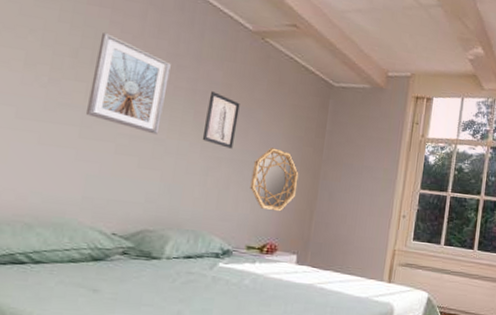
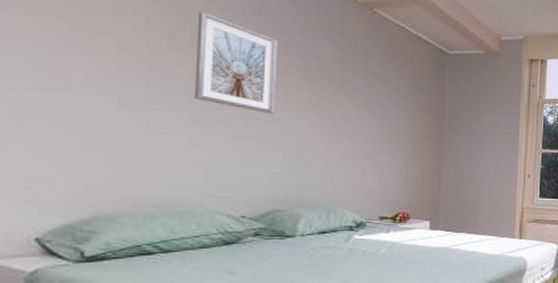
wall art: present [202,91,240,149] -> none [321,66,355,123]
home mirror: present [250,147,299,212] -> none [376,119,423,181]

